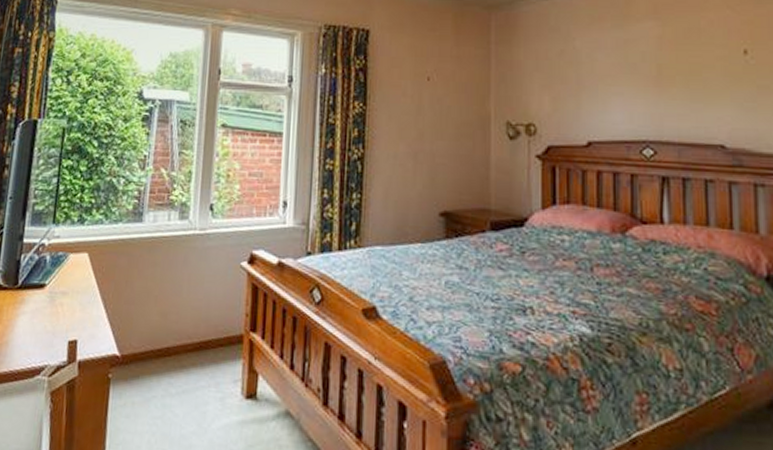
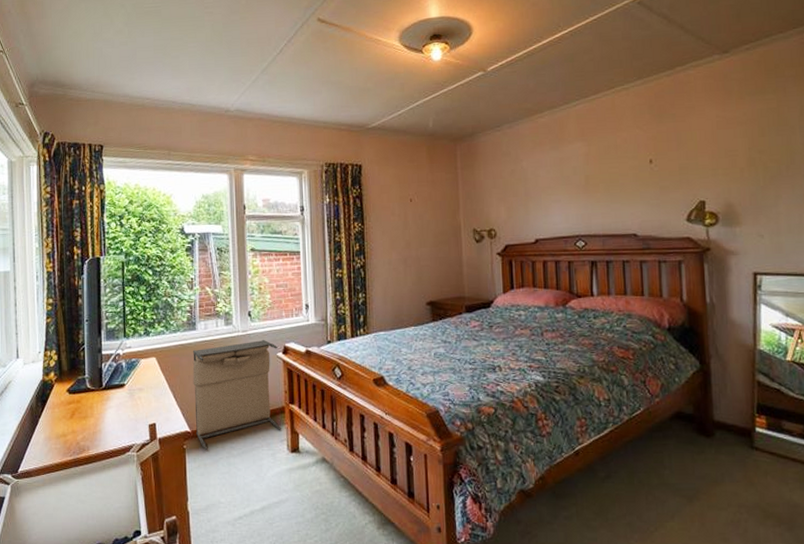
laundry hamper: none [127,242,243,384] -> present [192,339,281,451]

